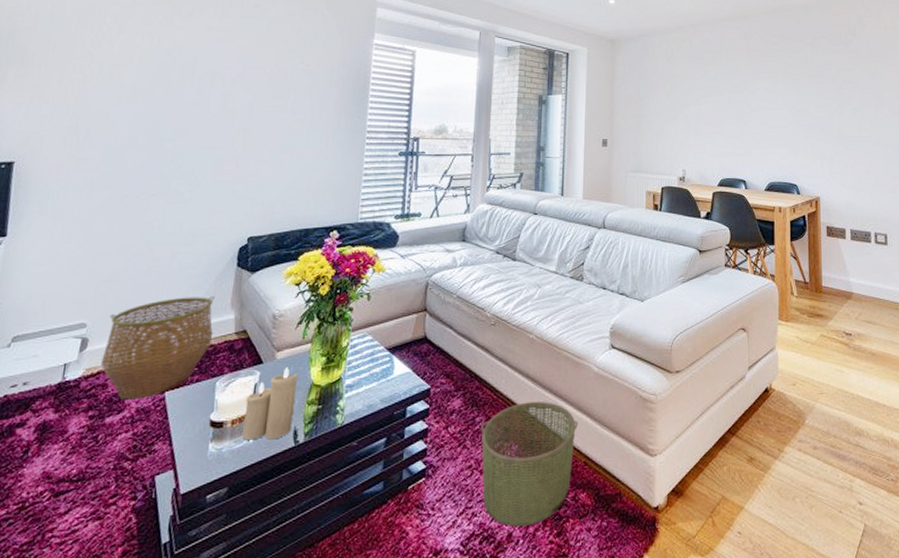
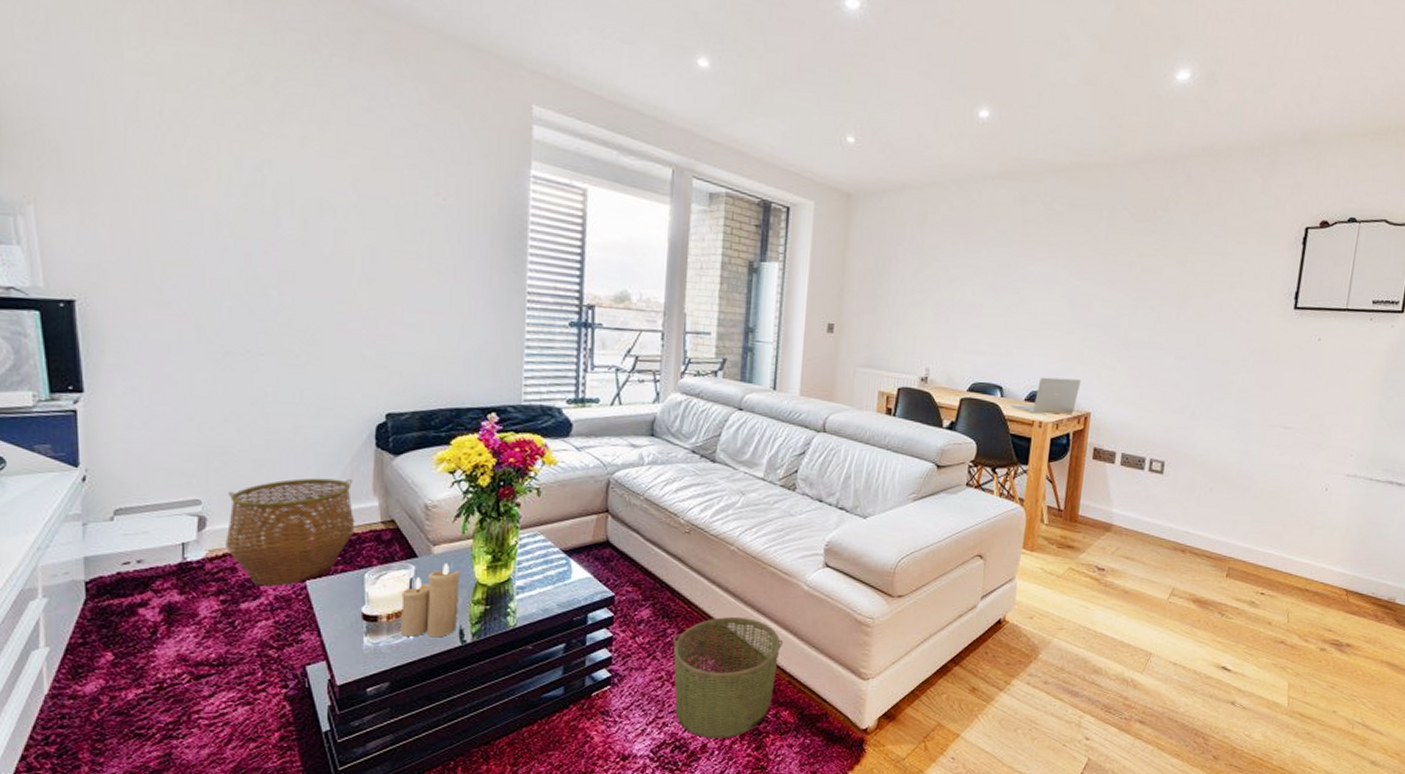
laptop: none [754,170,809,201] -> present [1011,377,1082,415]

